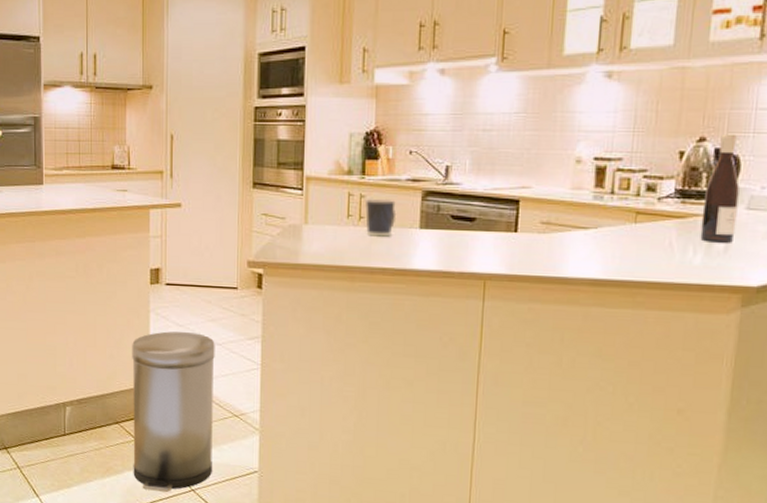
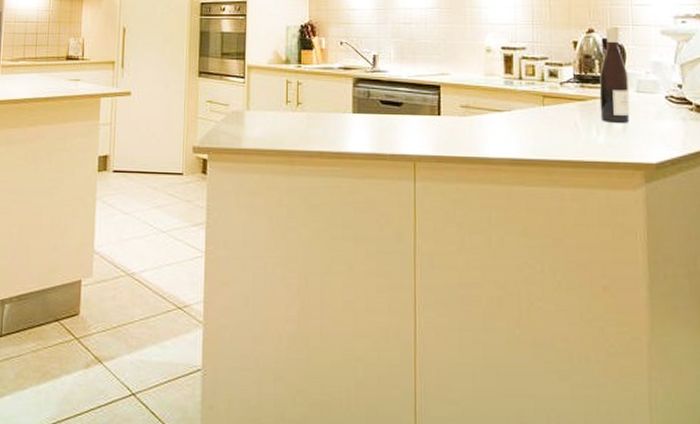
pedal bin: present [132,331,215,492] -> none [71,220,160,398]
mug: present [365,199,397,237] -> none [303,86,331,121]

